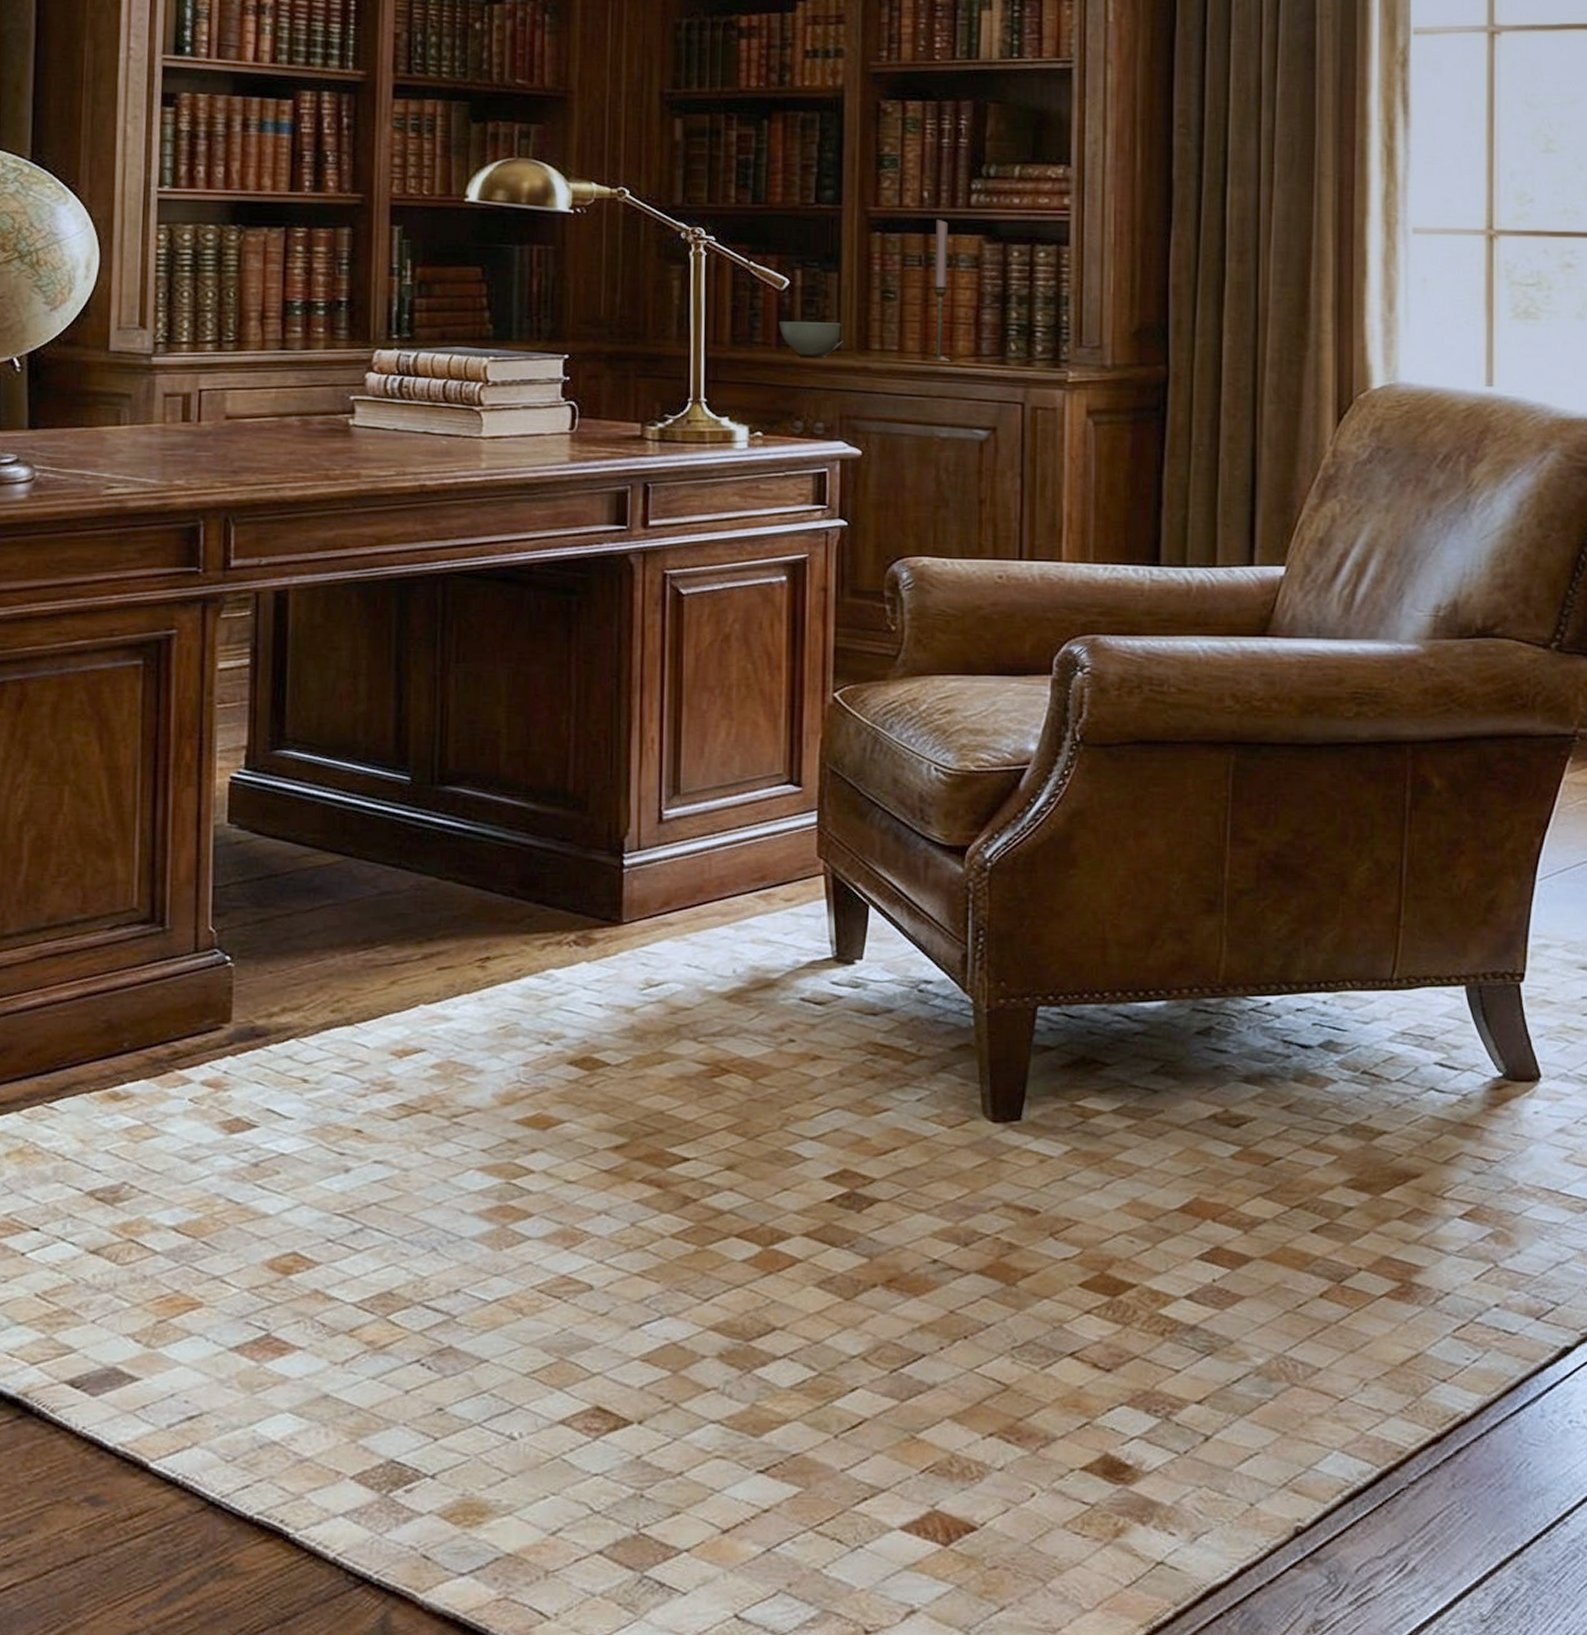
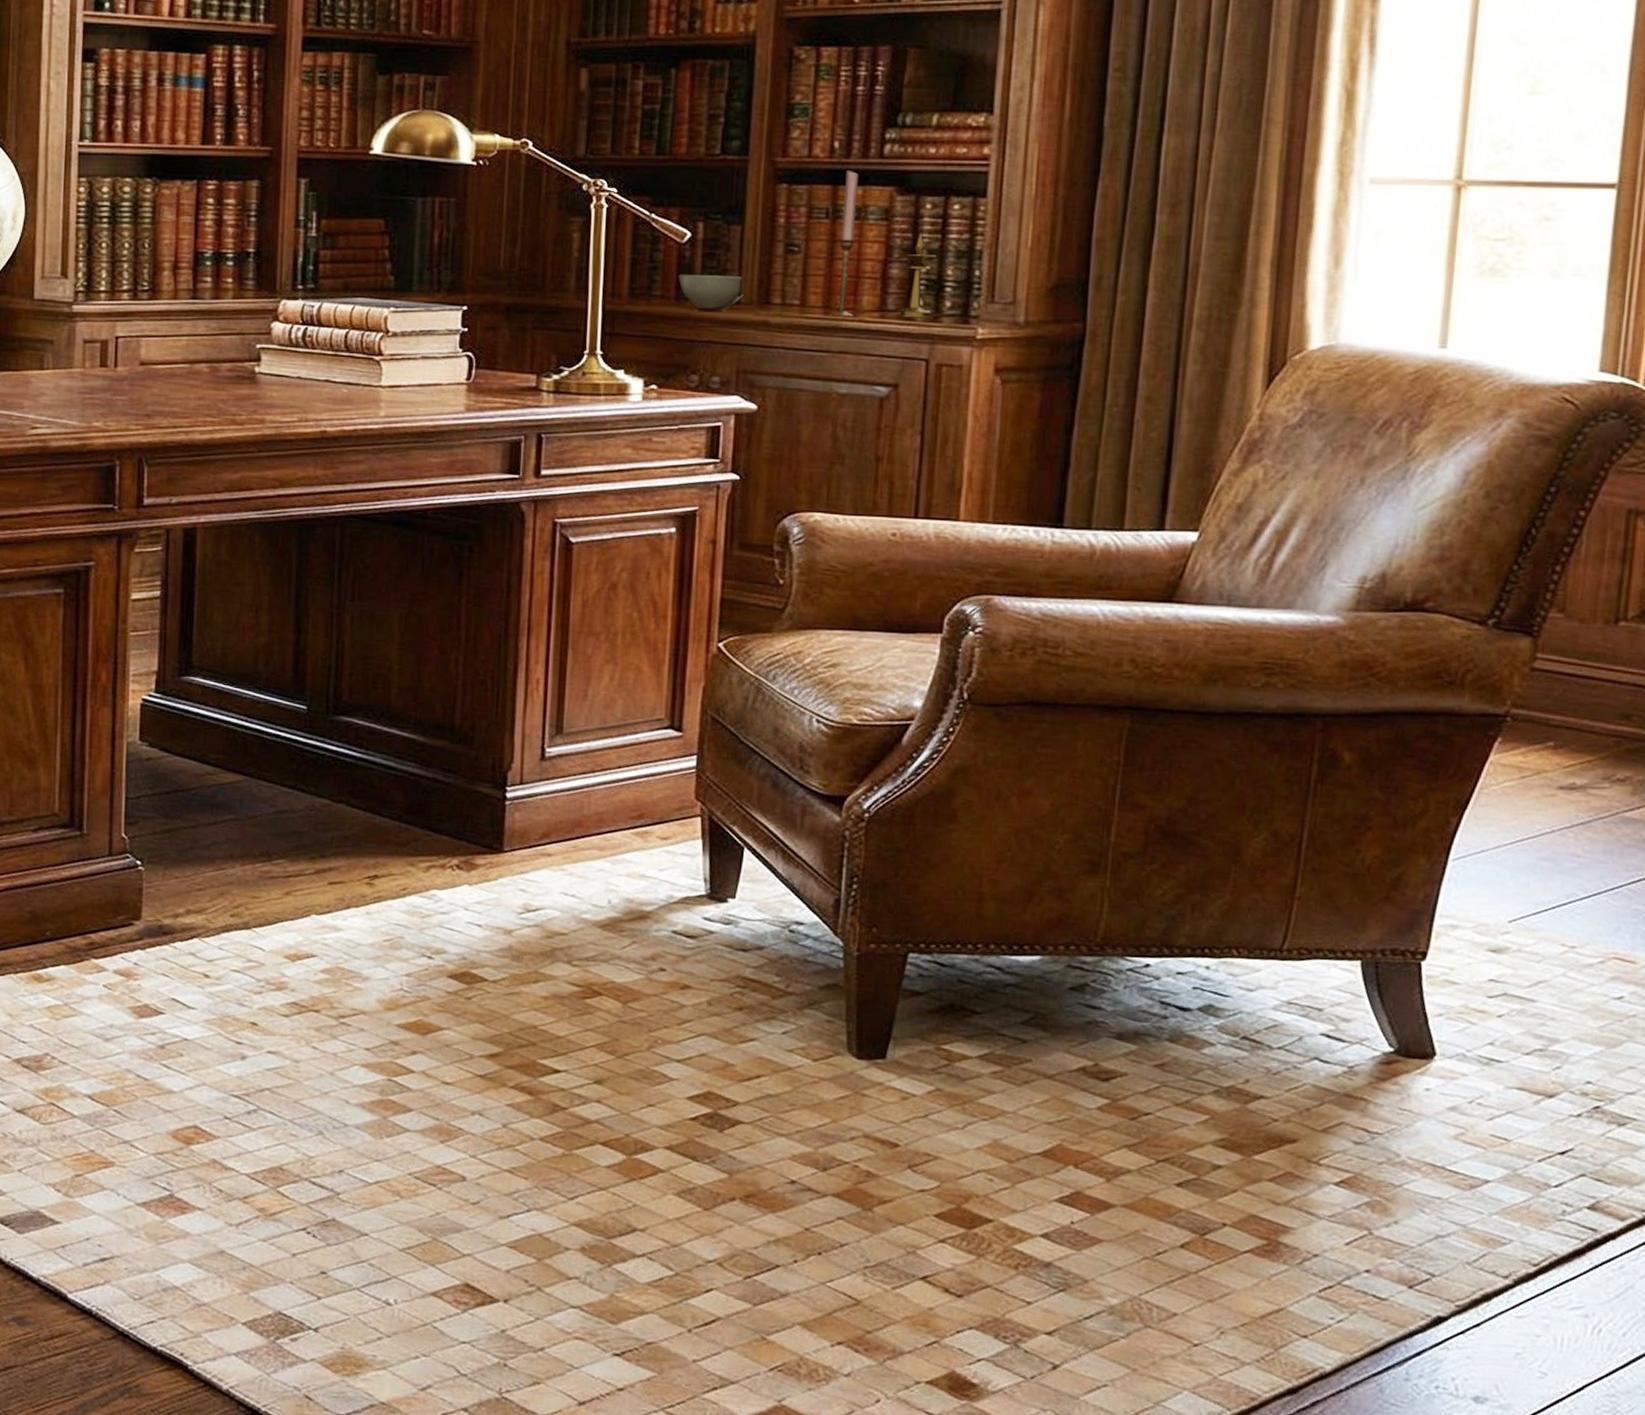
candlestick: none [991,279,1026,363] -> present [897,232,937,318]

